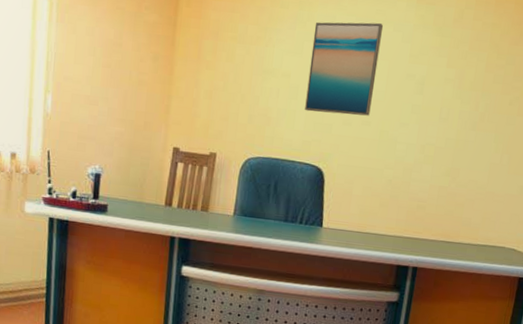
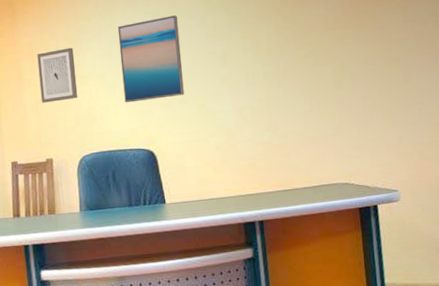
wall art: none [216,34,263,94] -> present [37,47,78,103]

